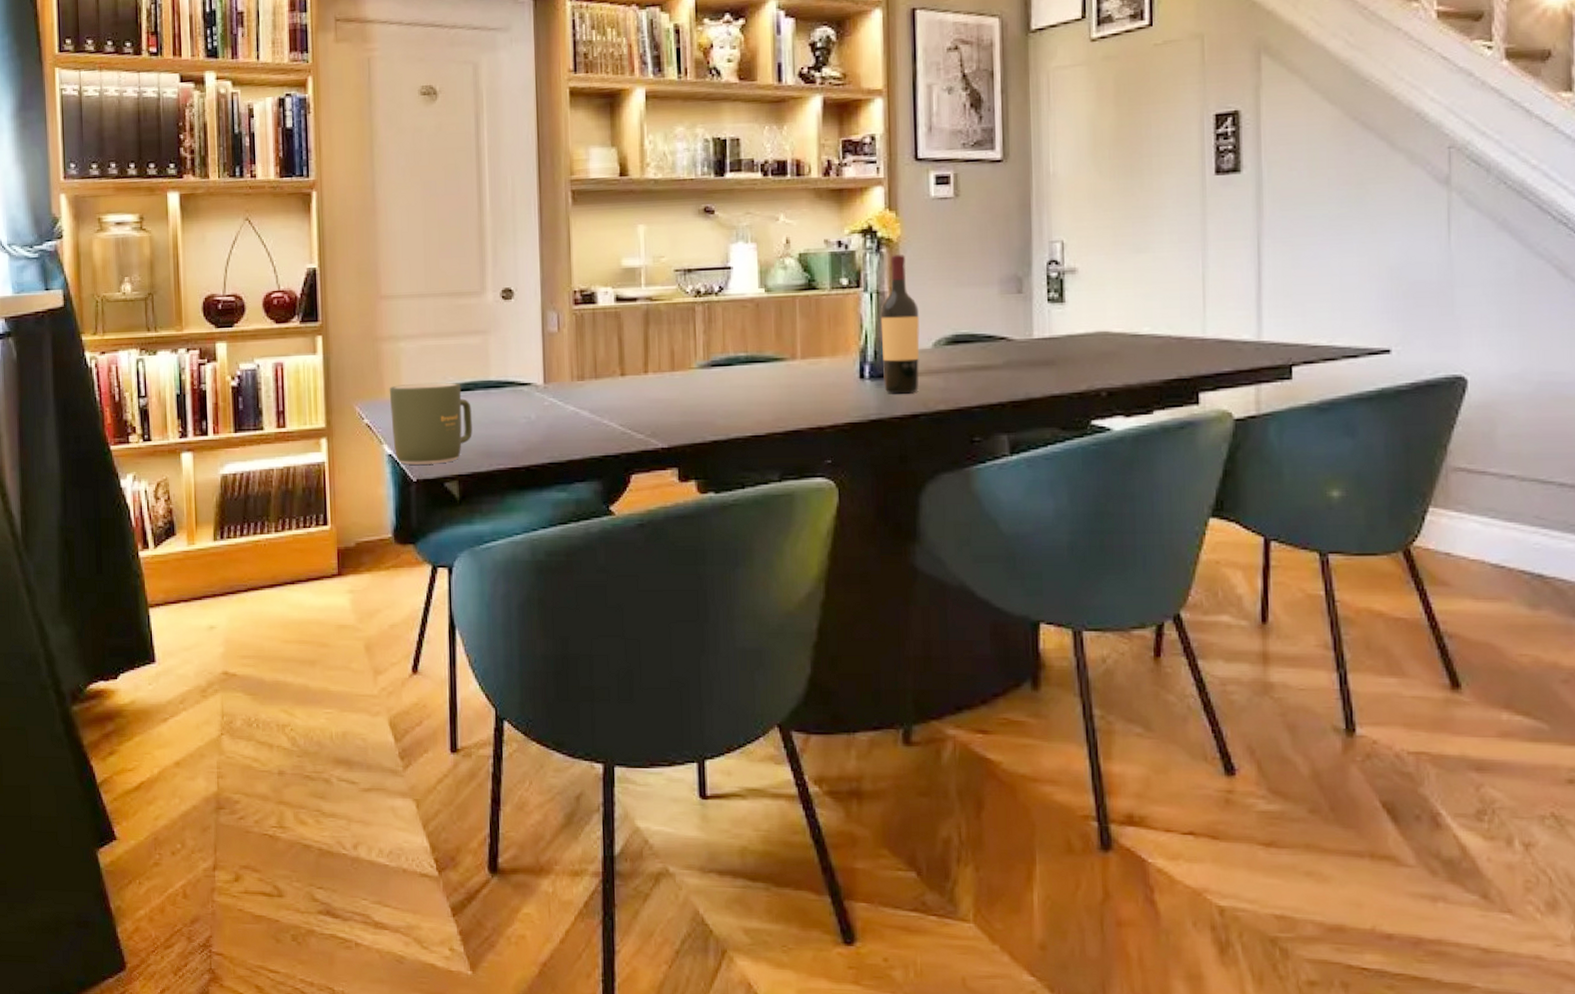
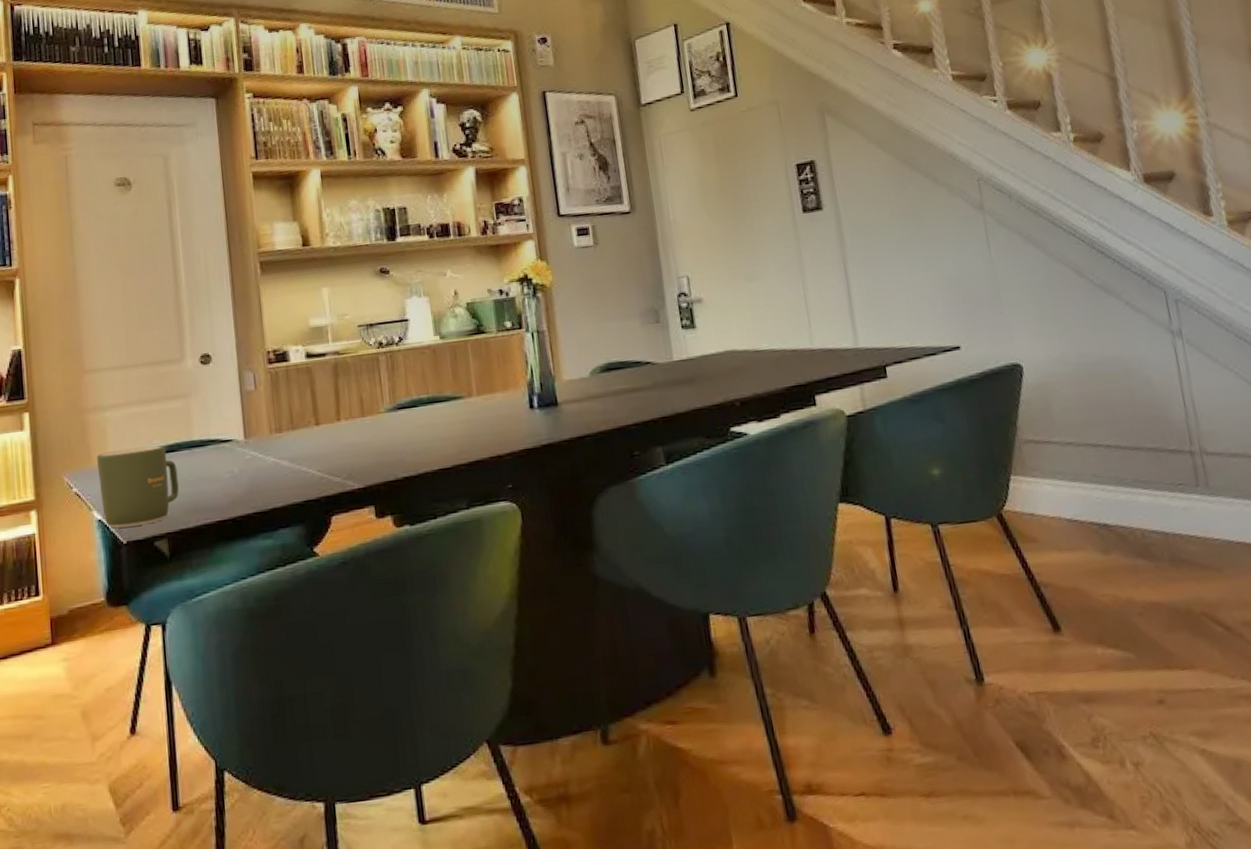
wine bottle: present [880,255,920,394] -> none [542,297,582,419]

